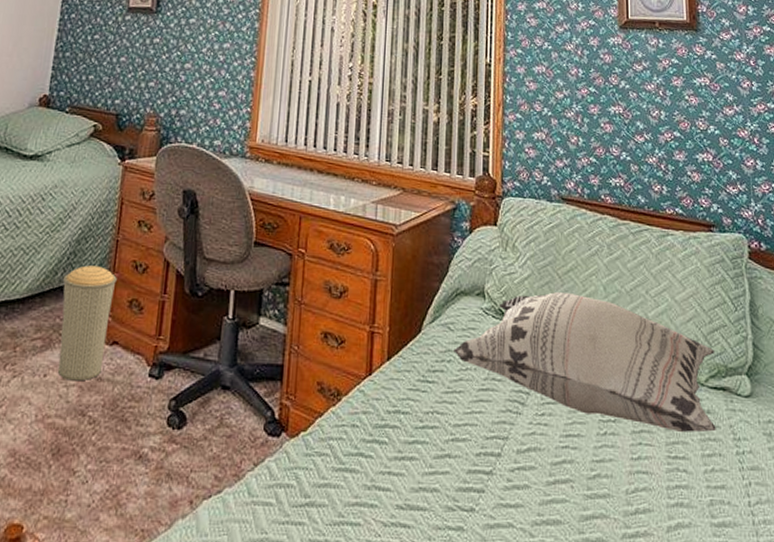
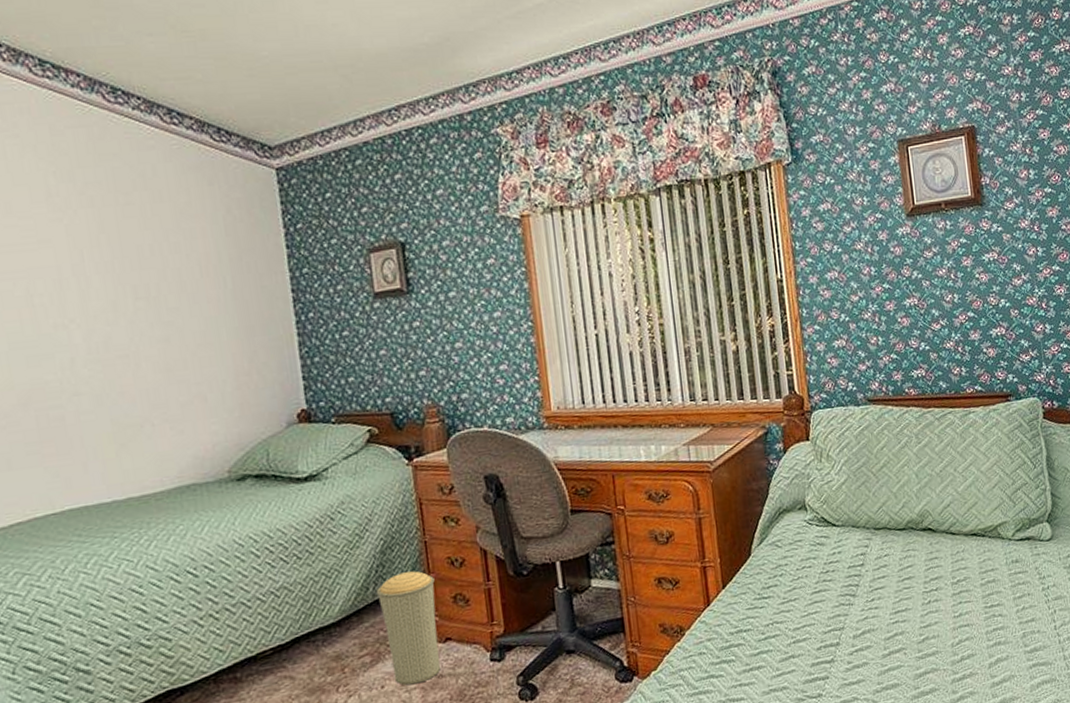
decorative pillow: present [452,291,716,432] -> none [783,486,1024,590]

